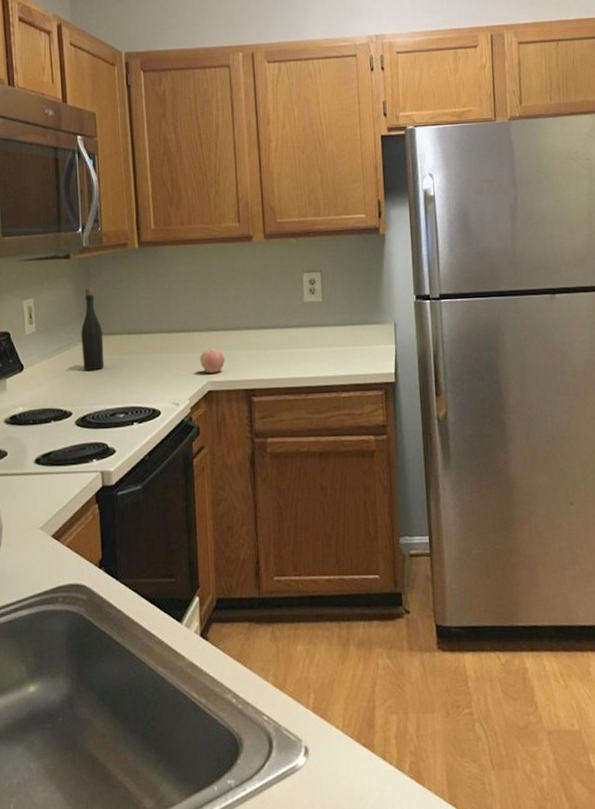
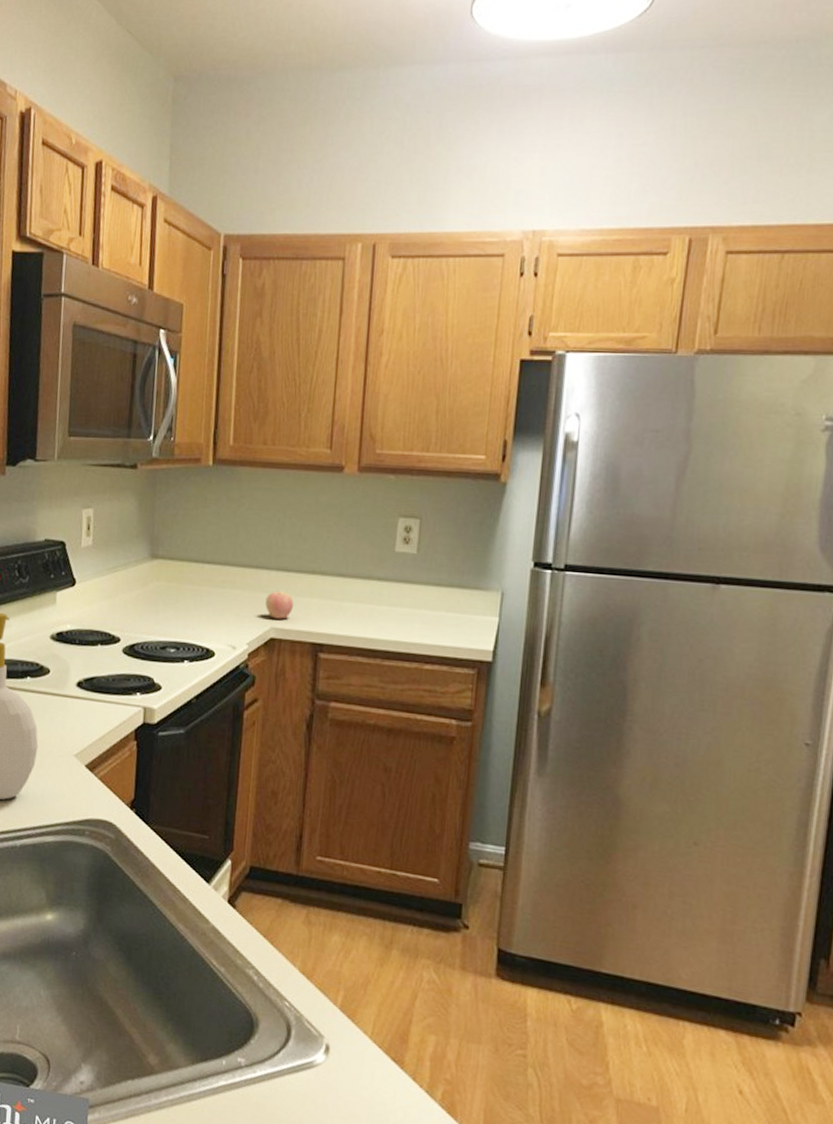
bottle: present [81,288,104,370] -> none [138,505,163,596]

